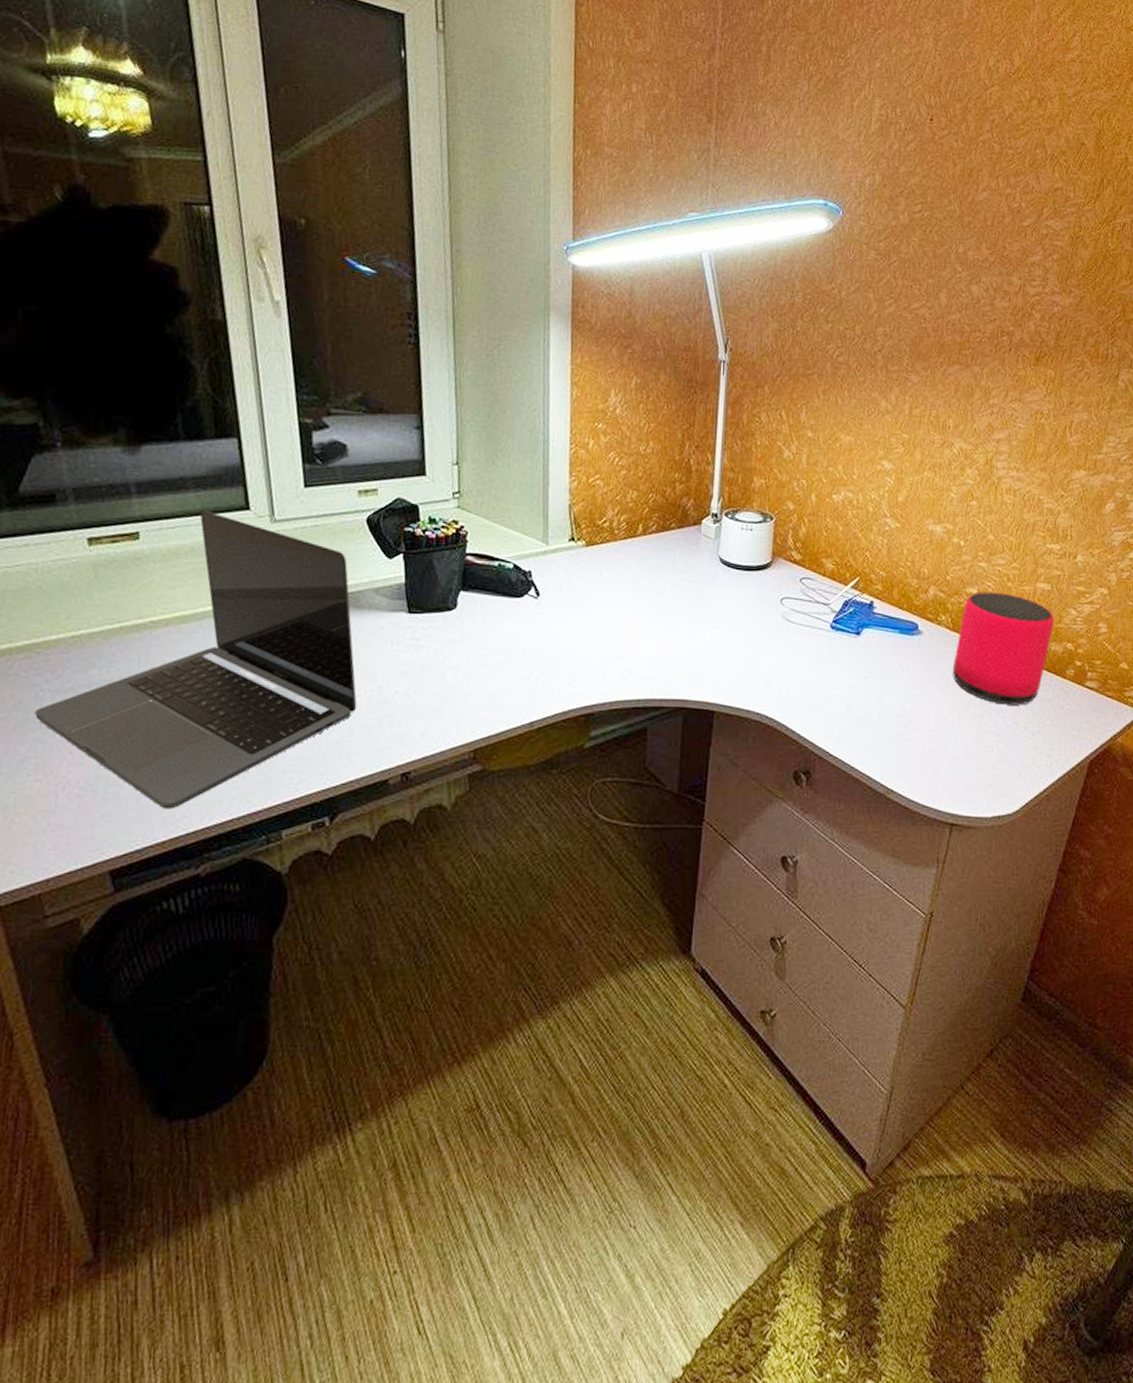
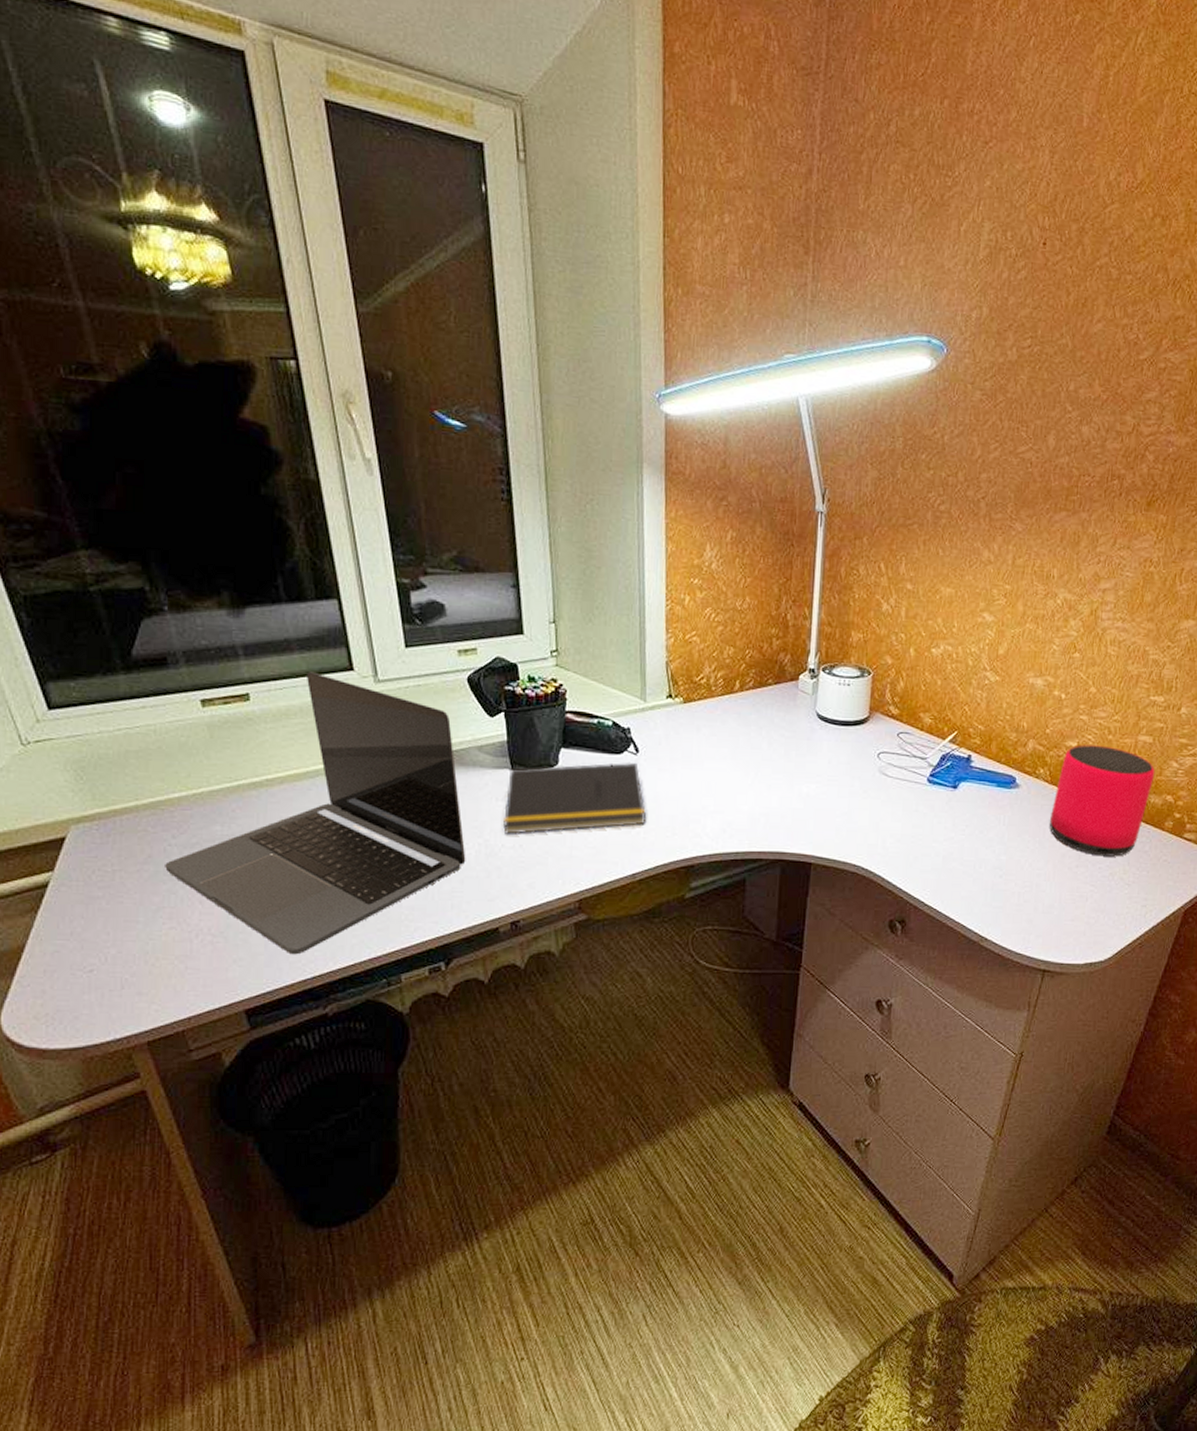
notepad: none [397,605,545,680] -> present [503,762,646,834]

